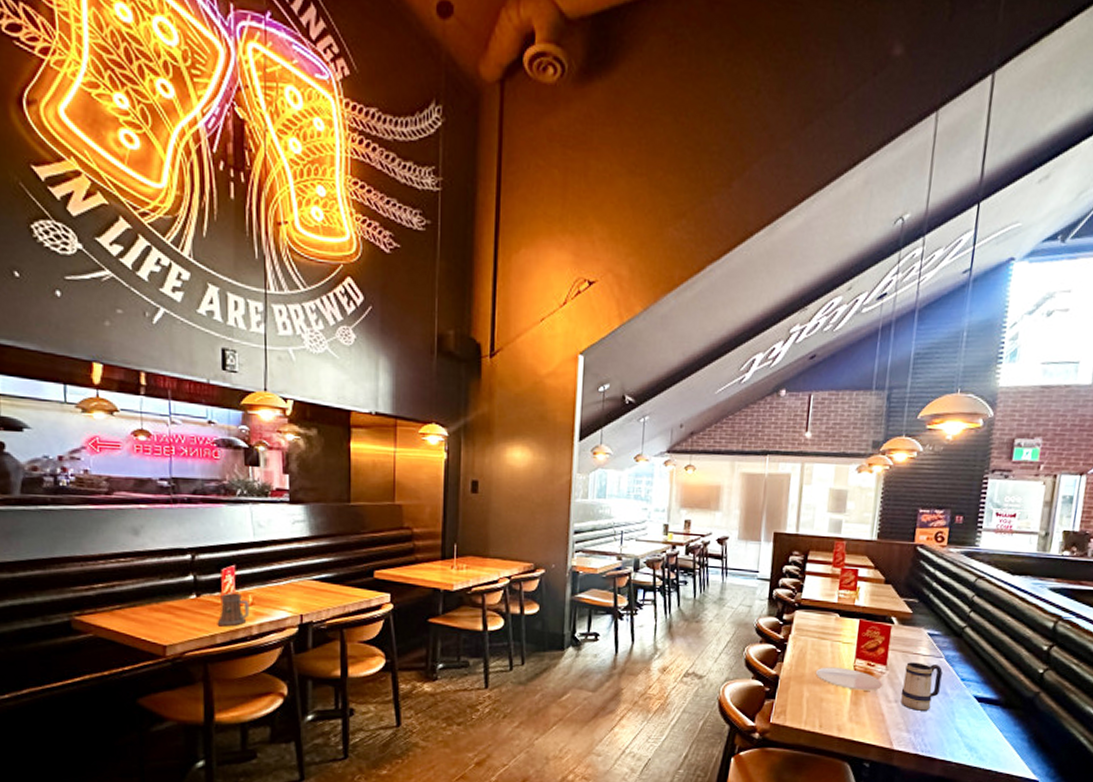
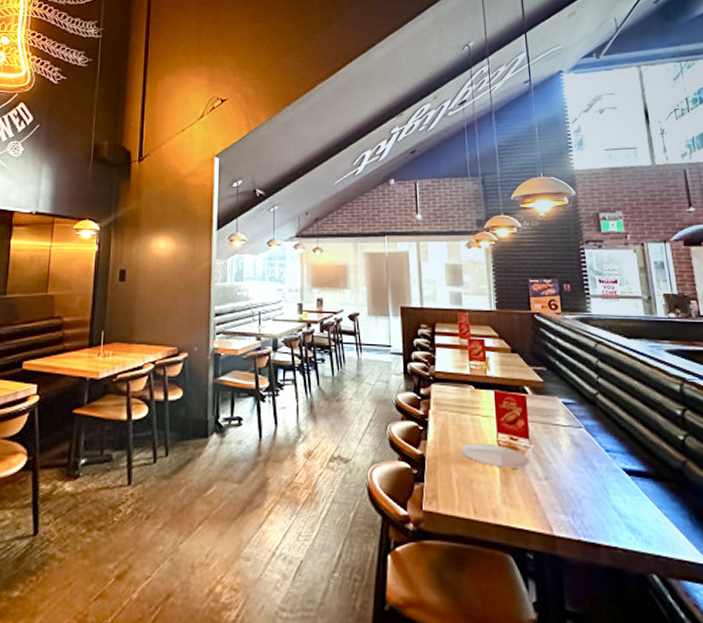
beer mug: present [901,662,943,711] -> none [548,434,587,488]

